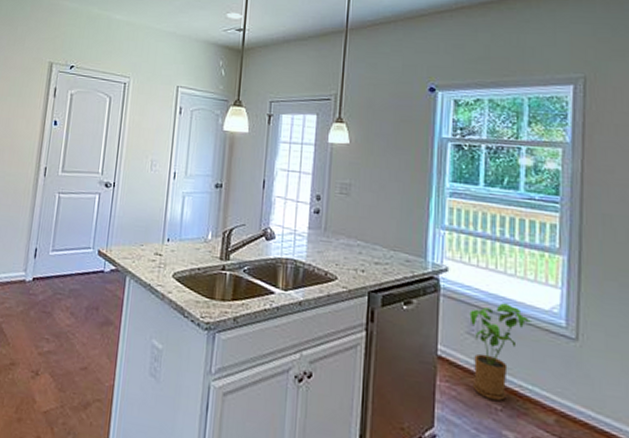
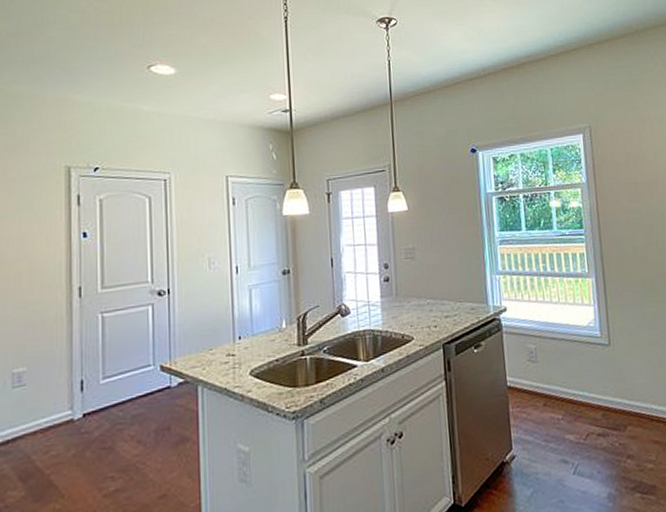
house plant: present [469,303,533,401] -> none [528,328,577,413]

